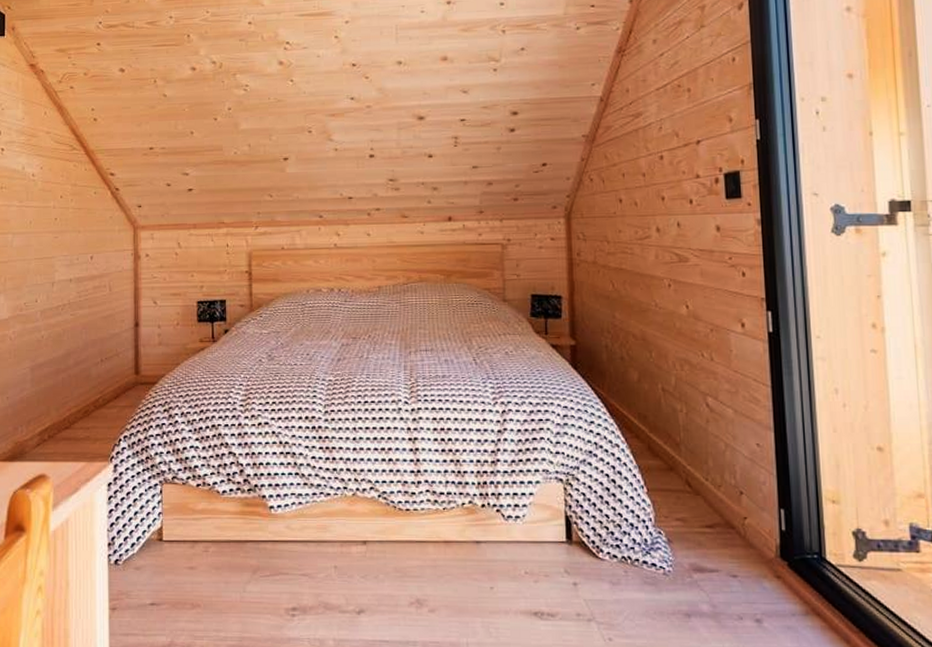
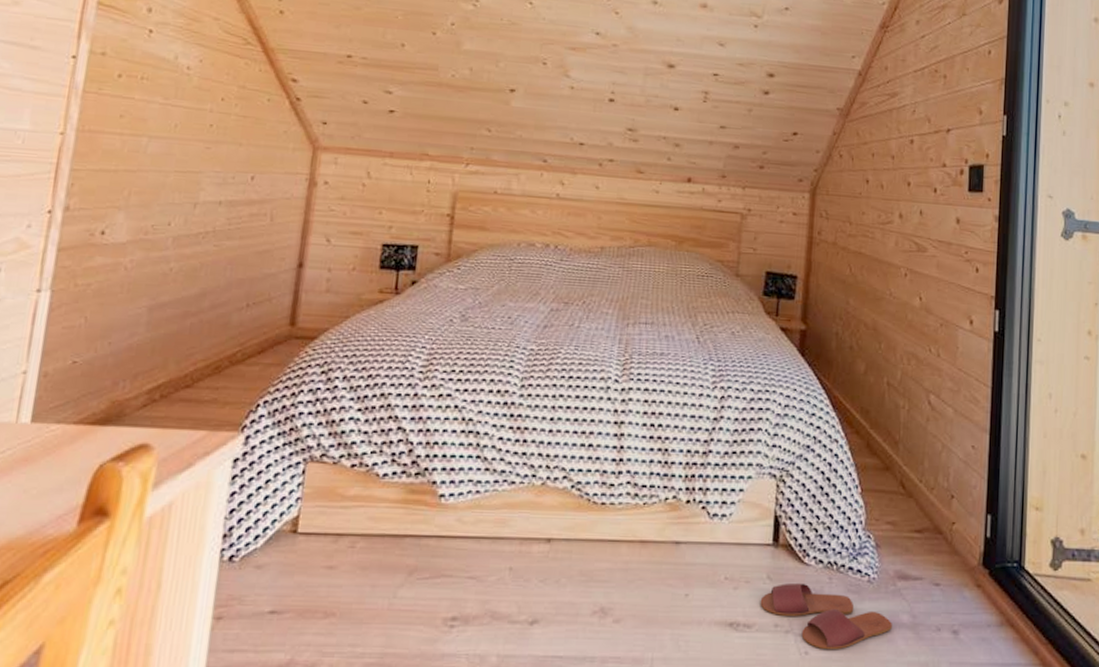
slippers: none [560,576,693,637] -> present [760,582,892,650]

